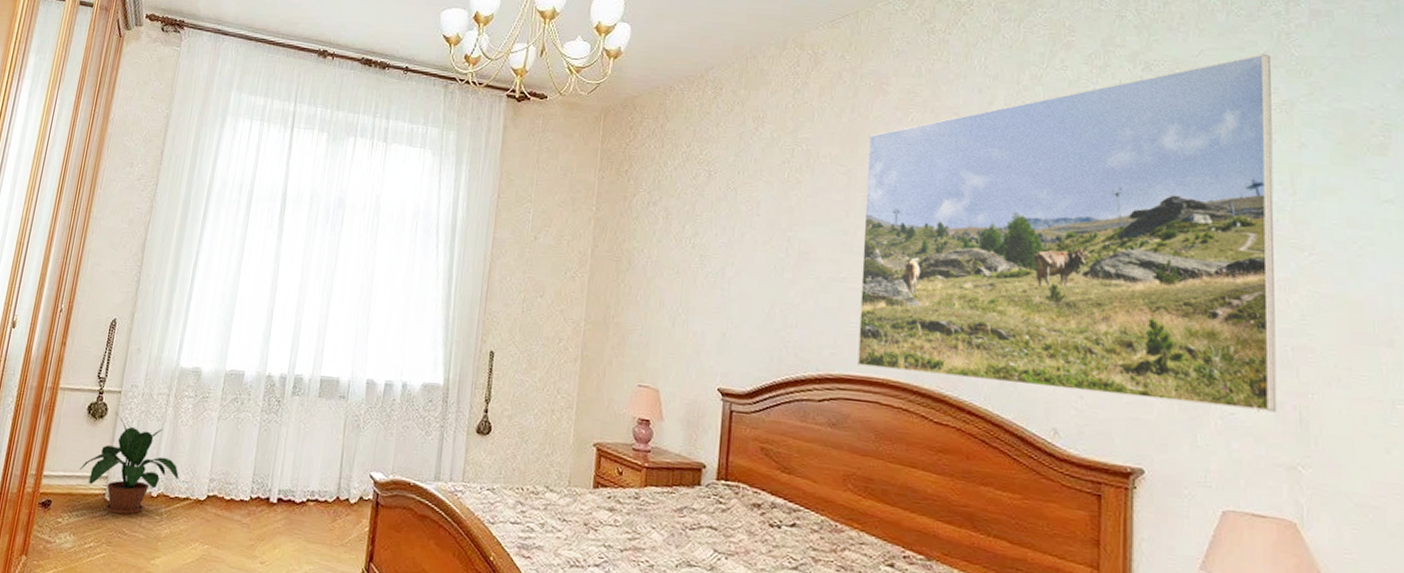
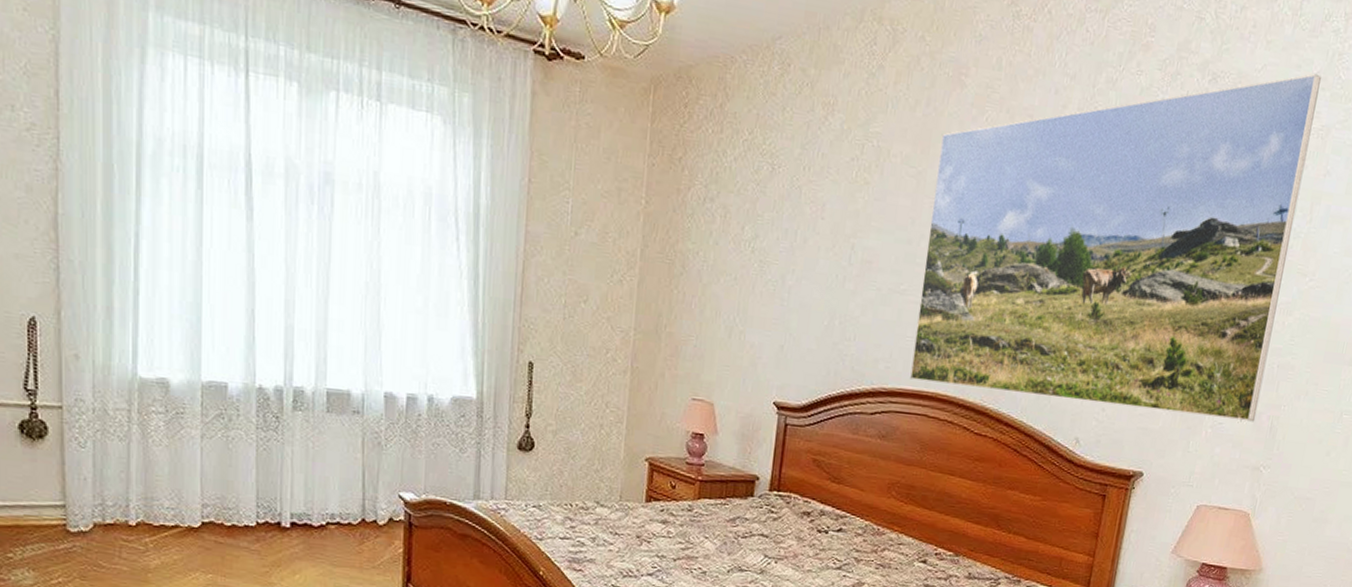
potted plant: present [79,412,179,515] -> none [23,431,161,547]

